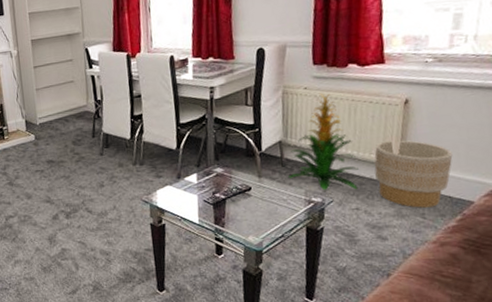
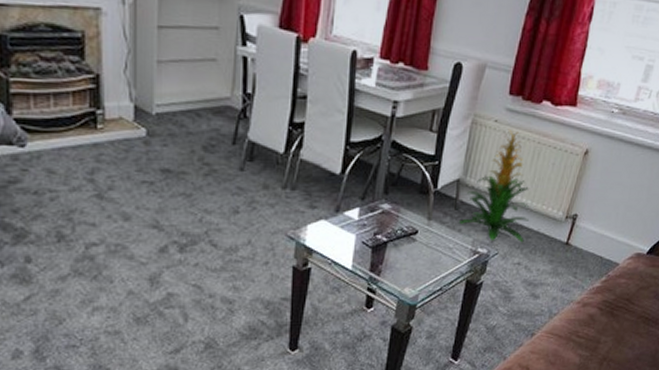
planter: present [374,140,453,208] -> none [542,193,613,267]

